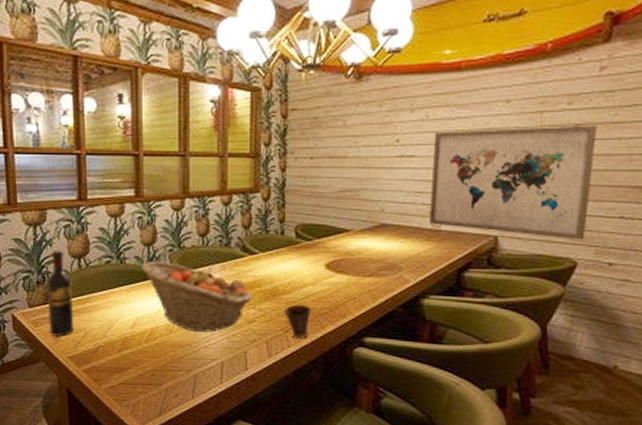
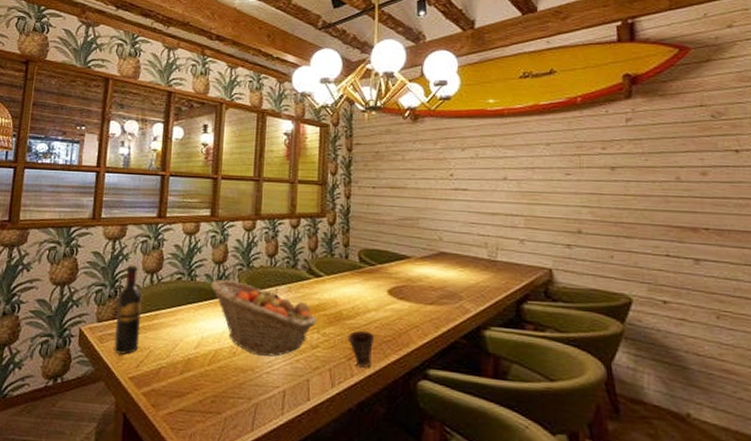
wall art: present [429,125,598,241] -> none [485,168,636,277]

